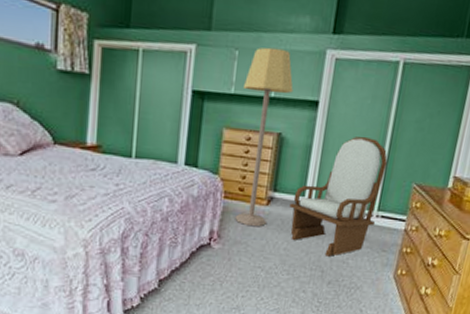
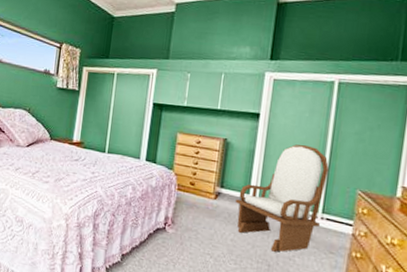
lamp: present [235,47,294,227] -> none [187,71,237,218]

